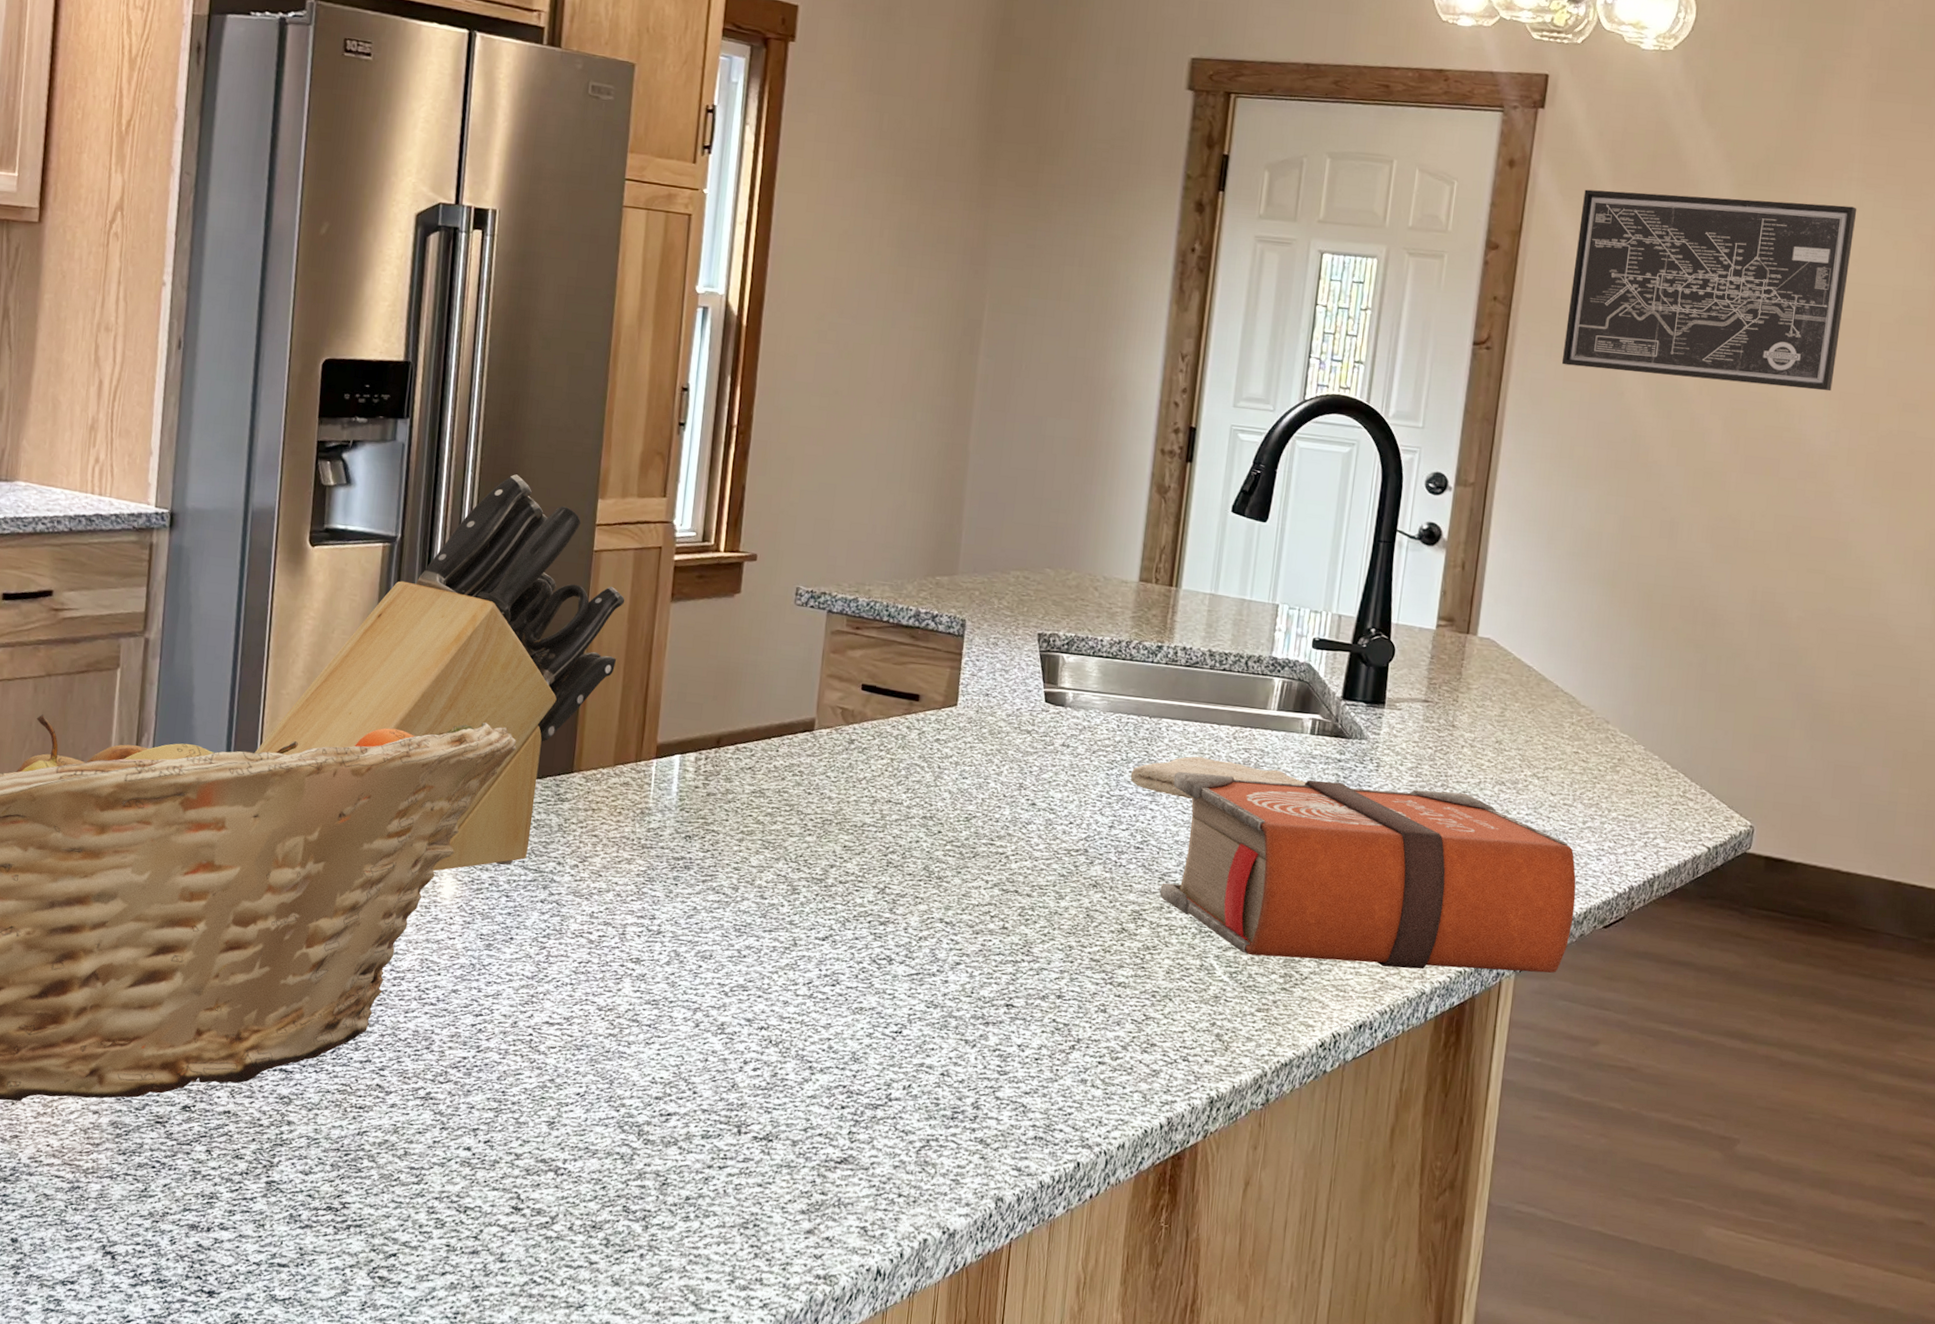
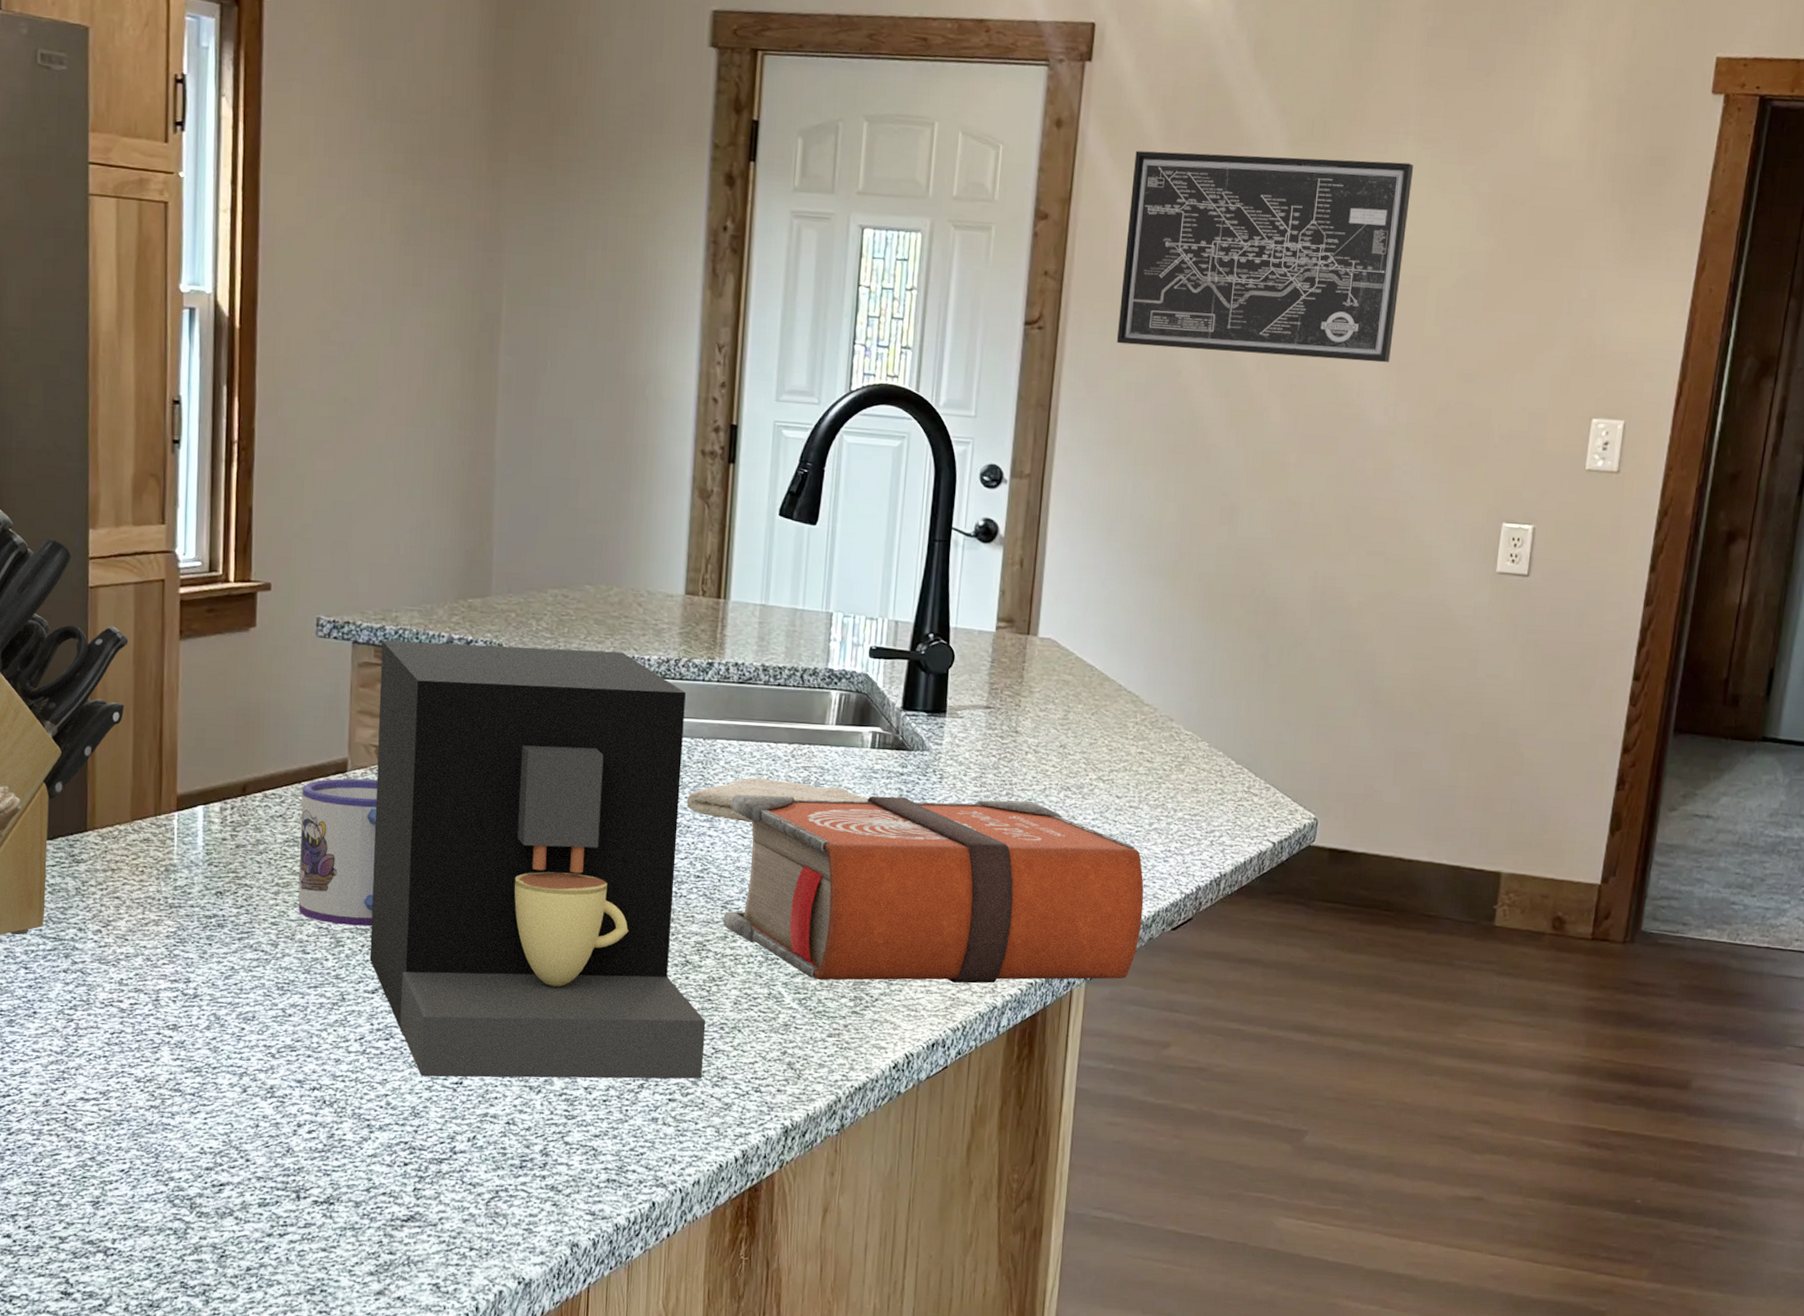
mug: none [759,736,842,877] -> present [298,778,378,927]
coffee maker: none [822,610,1139,1045] -> present [369,640,706,1080]

